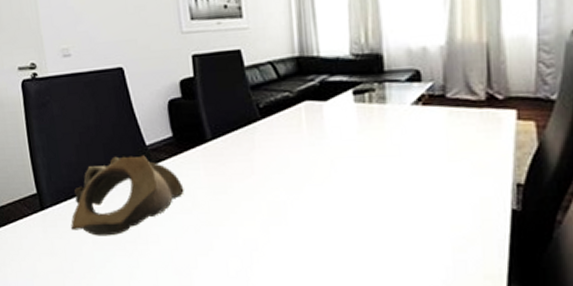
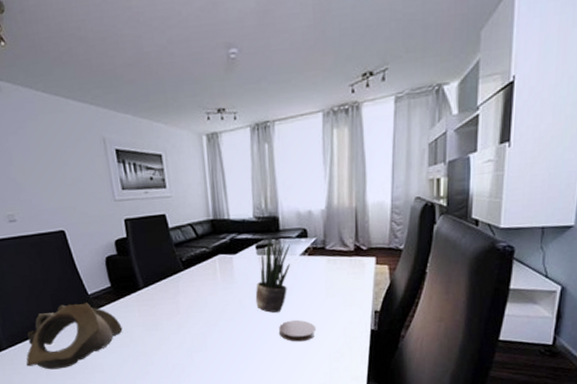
potted plant: none [351,80,398,179] -> present [255,237,290,313]
coaster: none [383,190,434,221] -> present [279,319,317,342]

